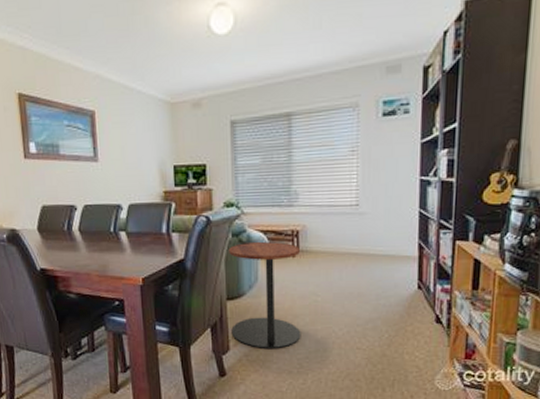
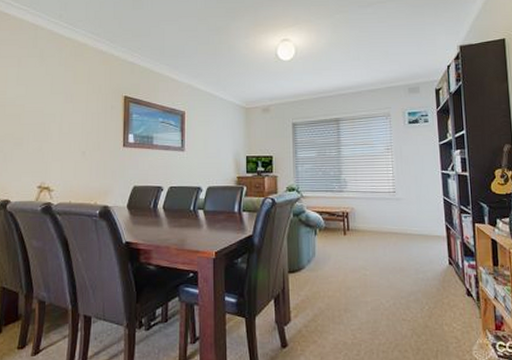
side table: present [229,242,301,350] -> none [291,222,354,321]

